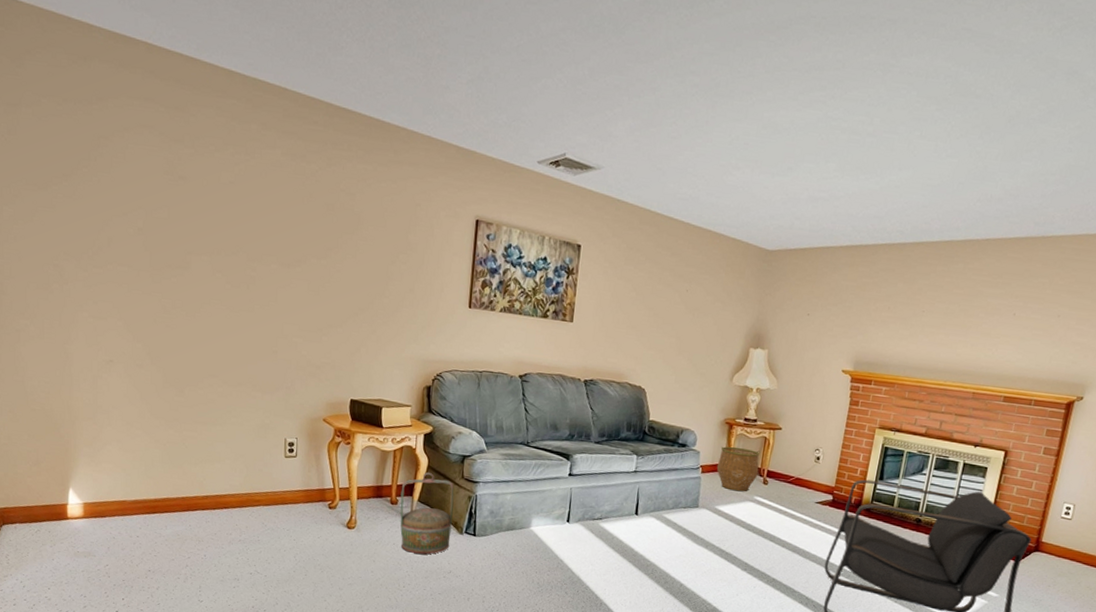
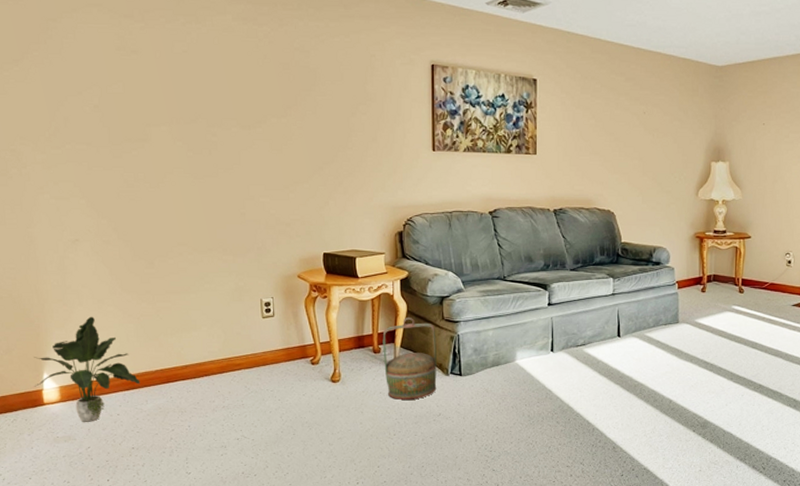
potted plant: none [59,437,162,541] -> present [34,316,141,422]
basket: present [716,446,761,492] -> none [692,259,734,303]

